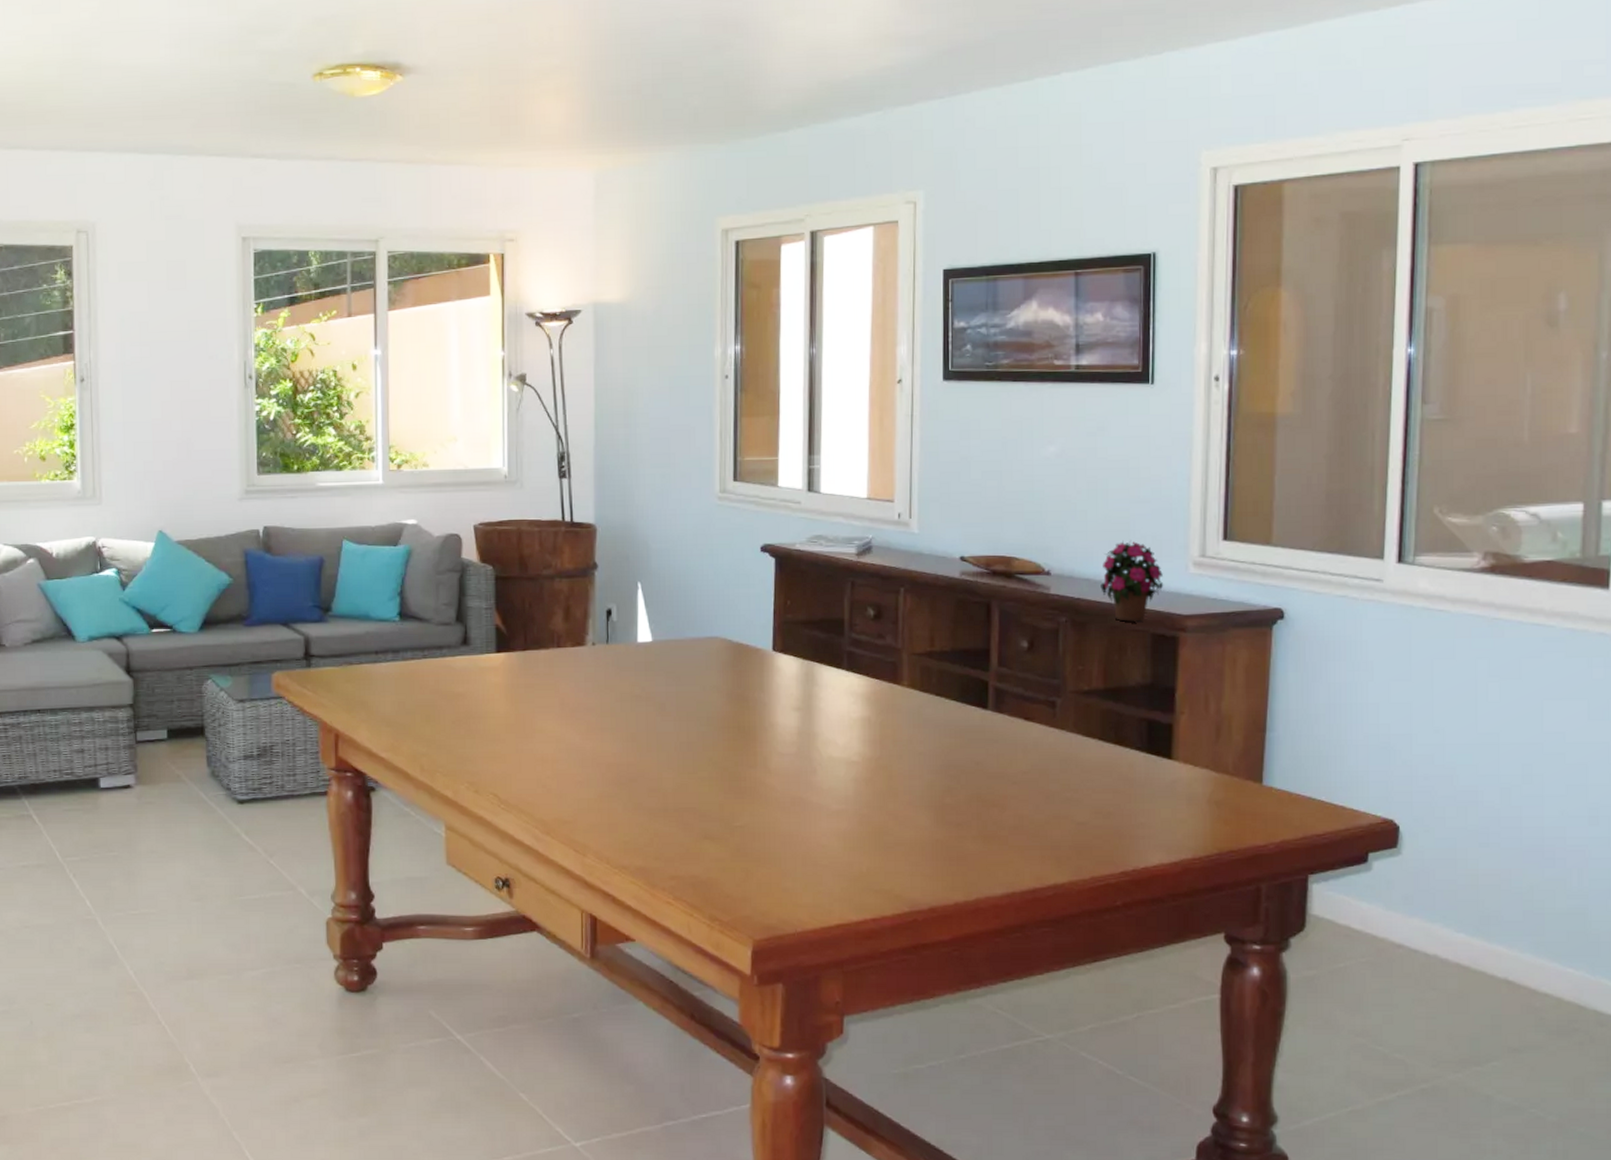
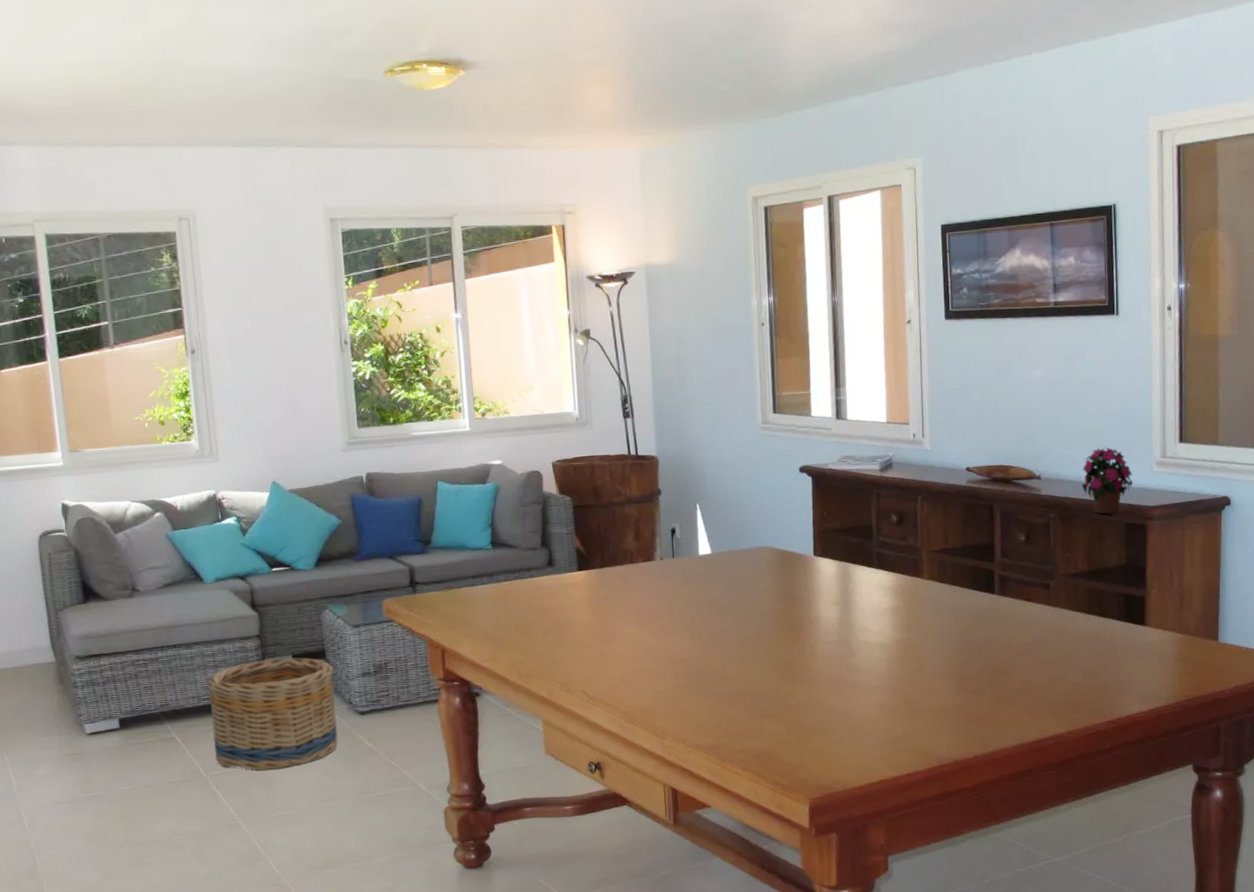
basket: none [70,732,213,860] -> present [206,657,338,771]

